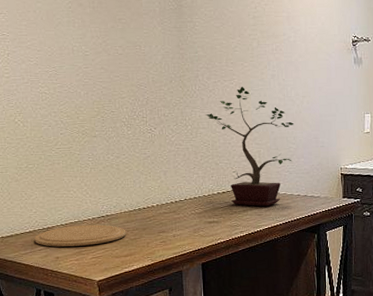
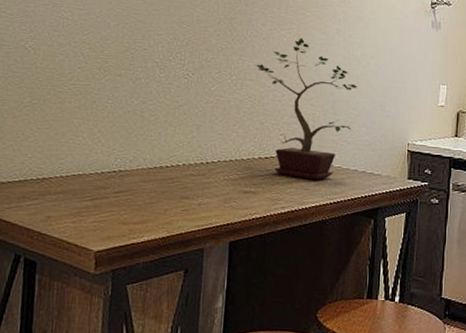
plate: present [34,224,126,247] -> none [23,179,141,206]

